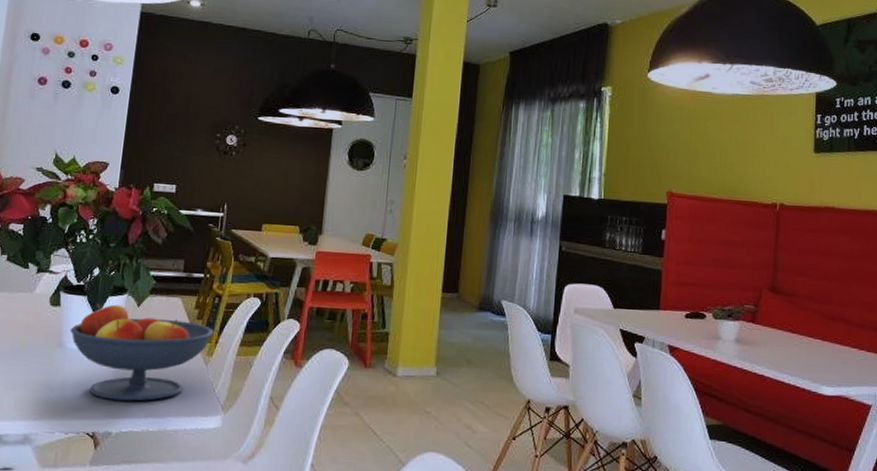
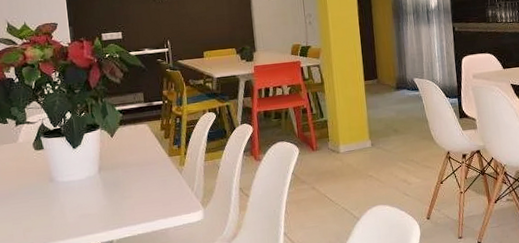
fruit bowl: present [69,303,214,402] -> none [57,139,182,216]

